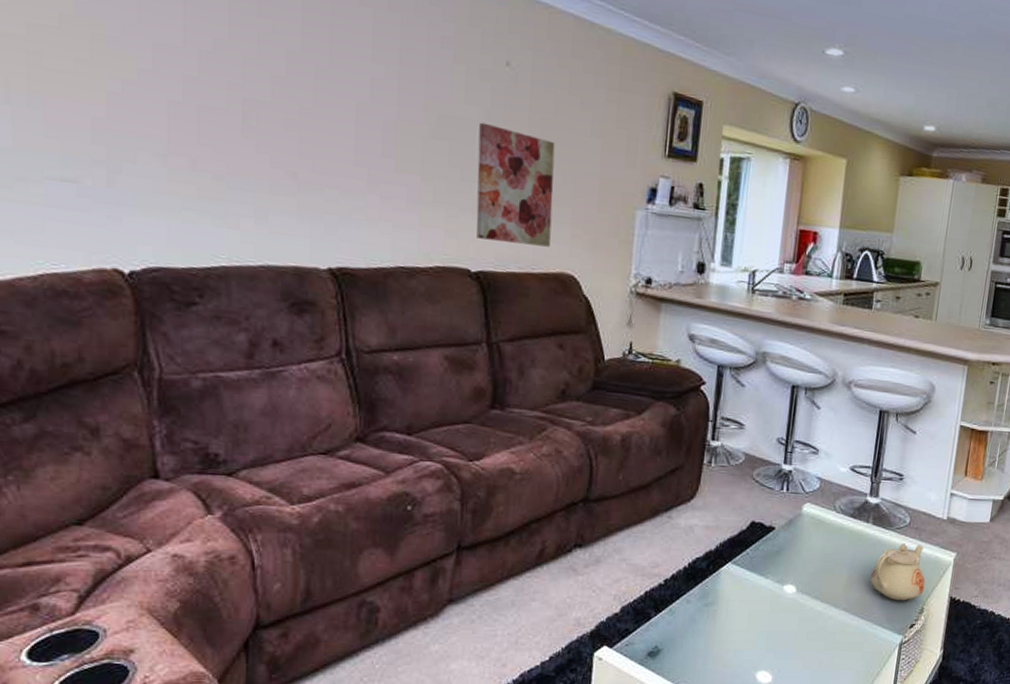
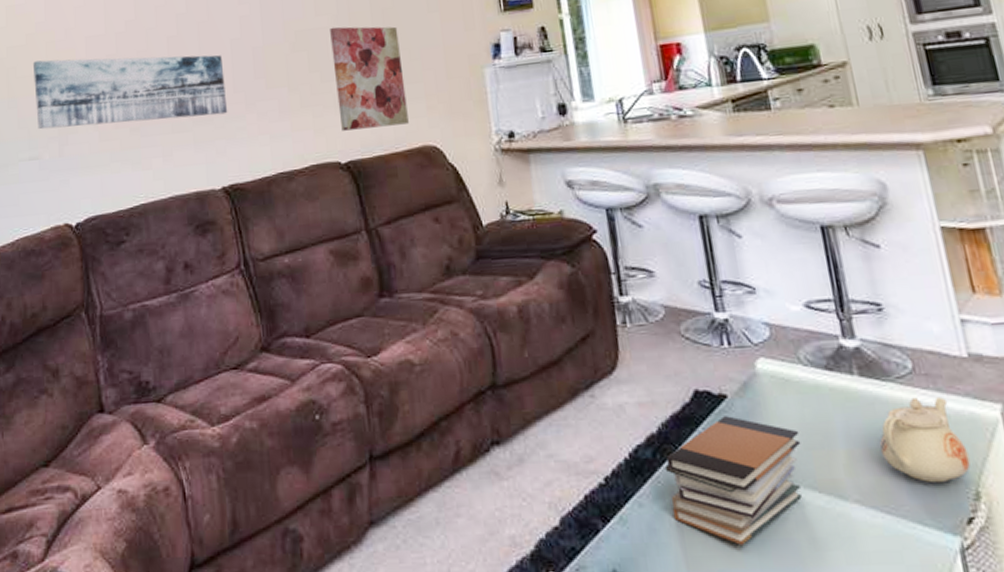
wall art: none [68,53,345,188] -> present [32,55,228,130]
book stack: none [711,543,819,634] -> present [664,416,803,545]

